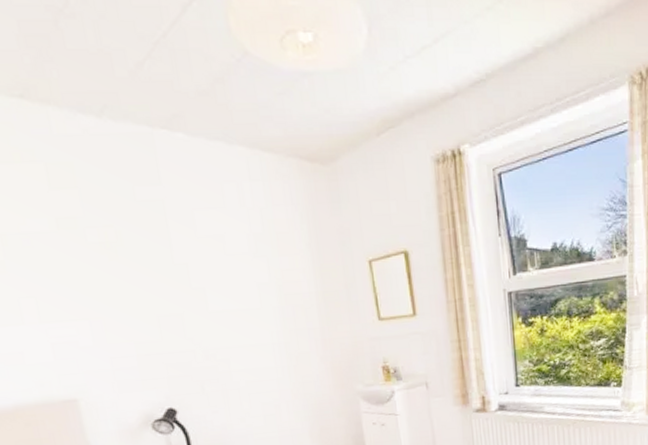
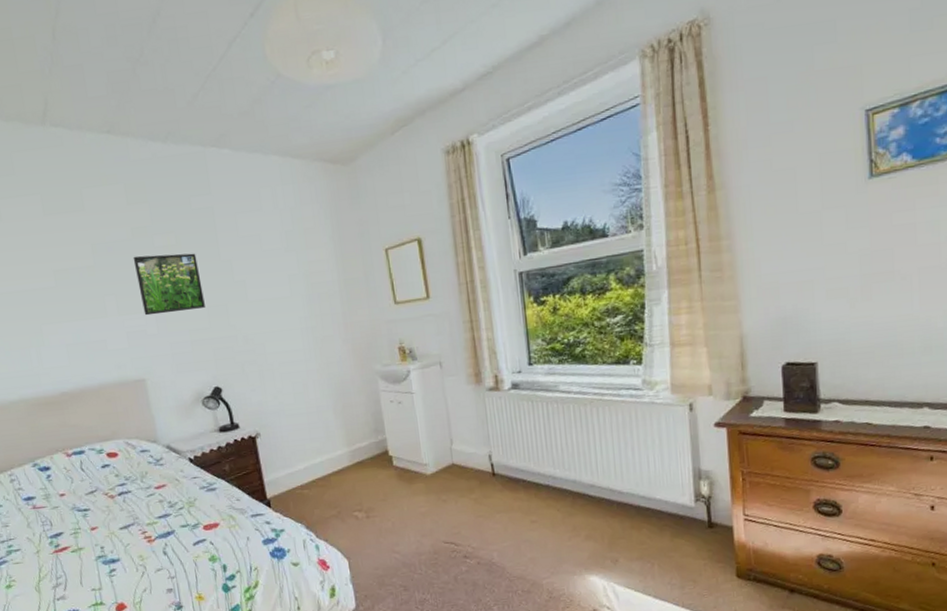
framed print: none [58,252,155,325] -> present [133,253,205,316]

